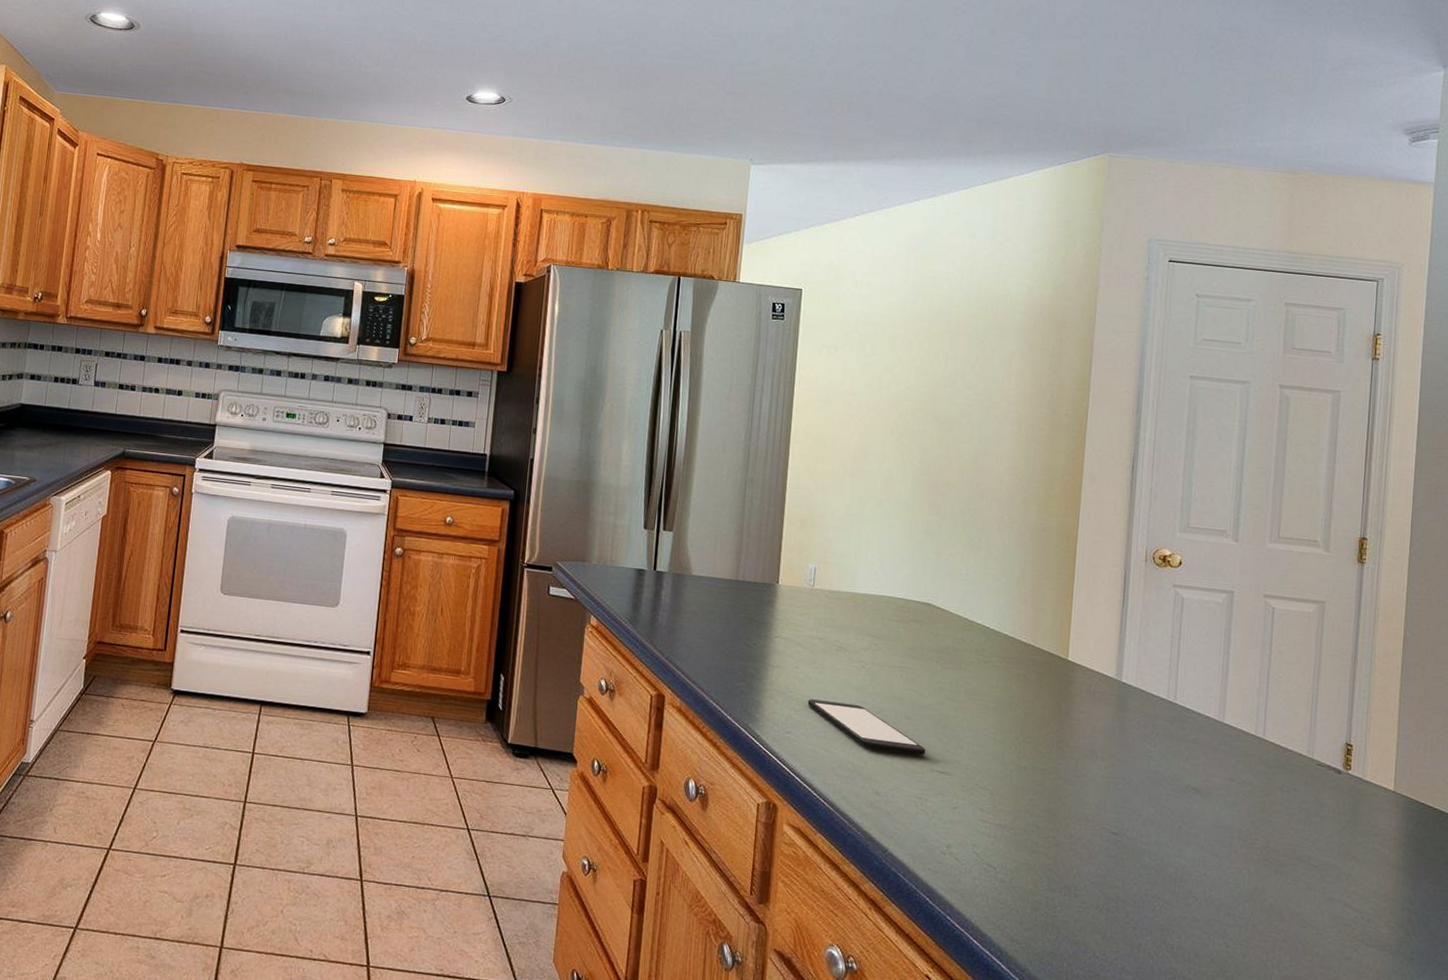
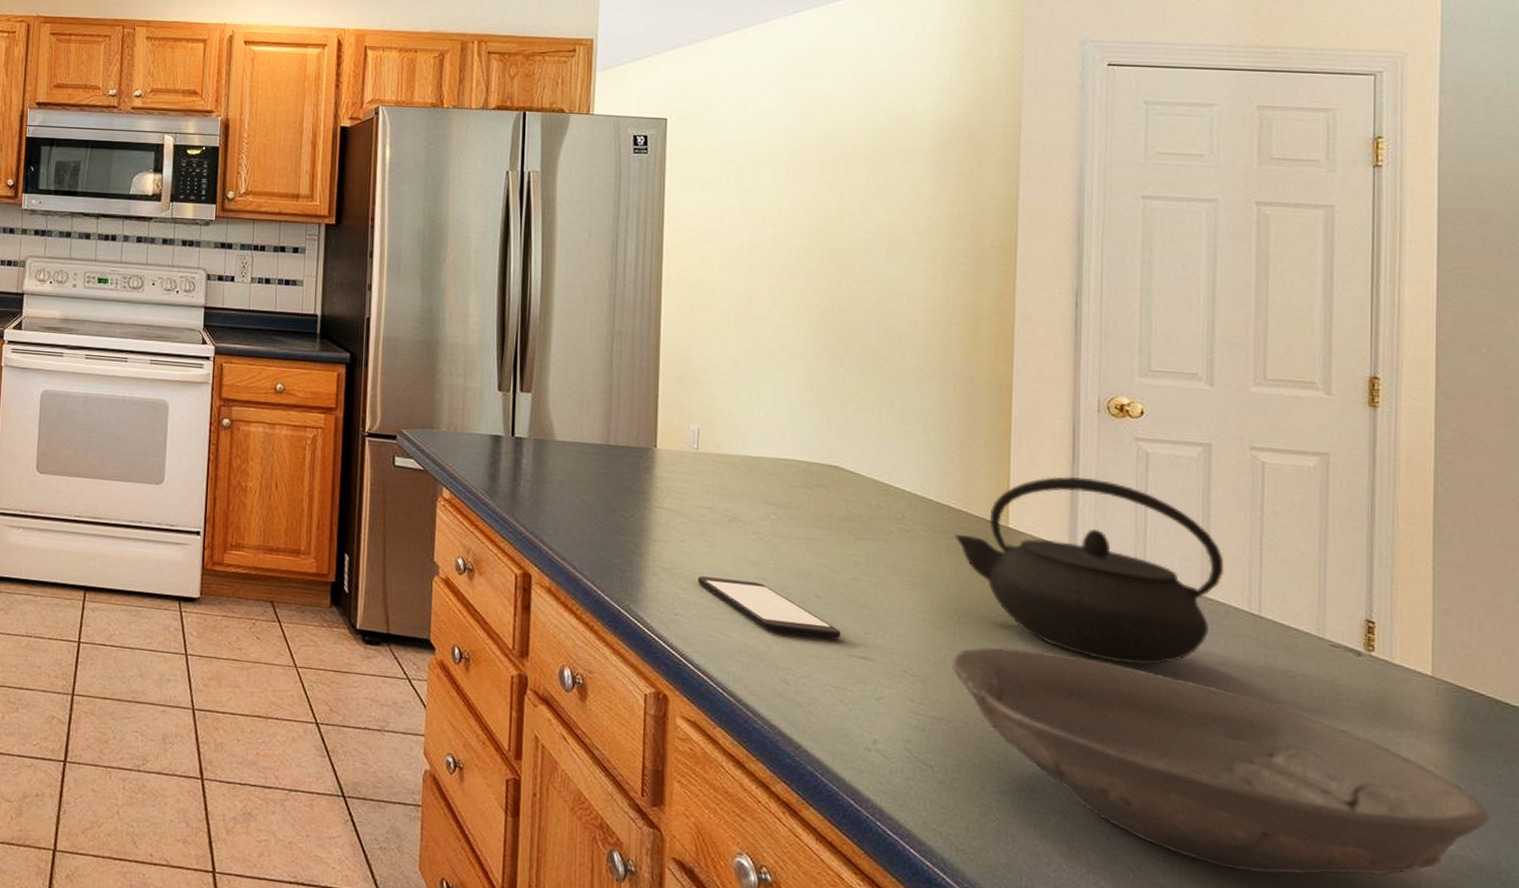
bowl: none [1015,763,1432,959] -> present [951,646,1491,875]
kettle: none [1023,617,1238,781] -> present [954,476,1225,665]

